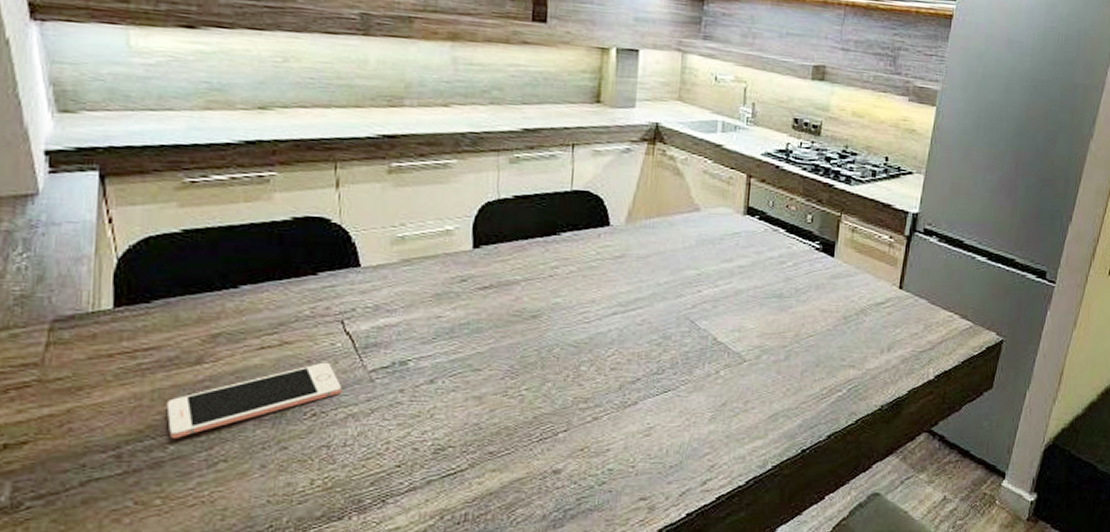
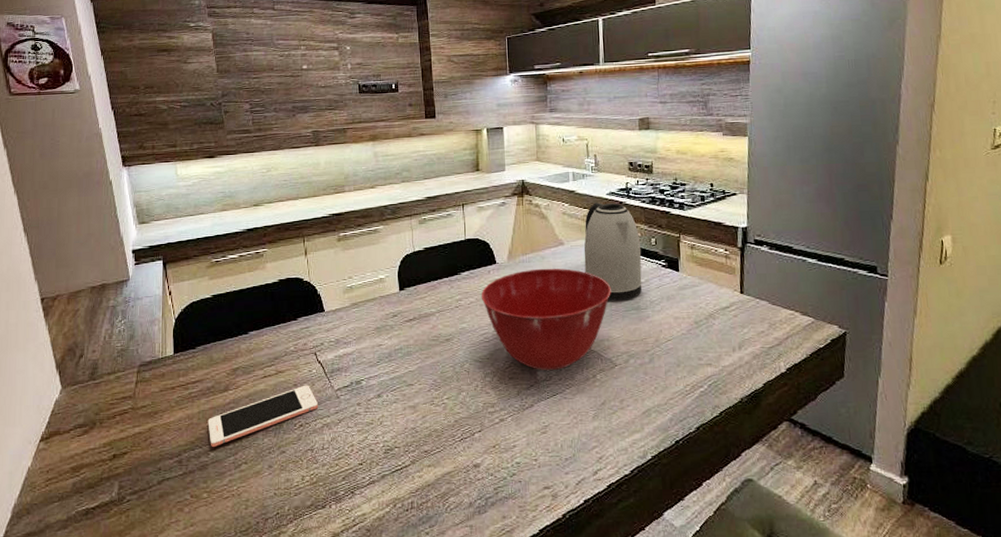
mixing bowl: none [584,237,751,363] -> present [481,268,611,371]
kettle: none [722,163,795,286] -> present [583,202,642,301]

